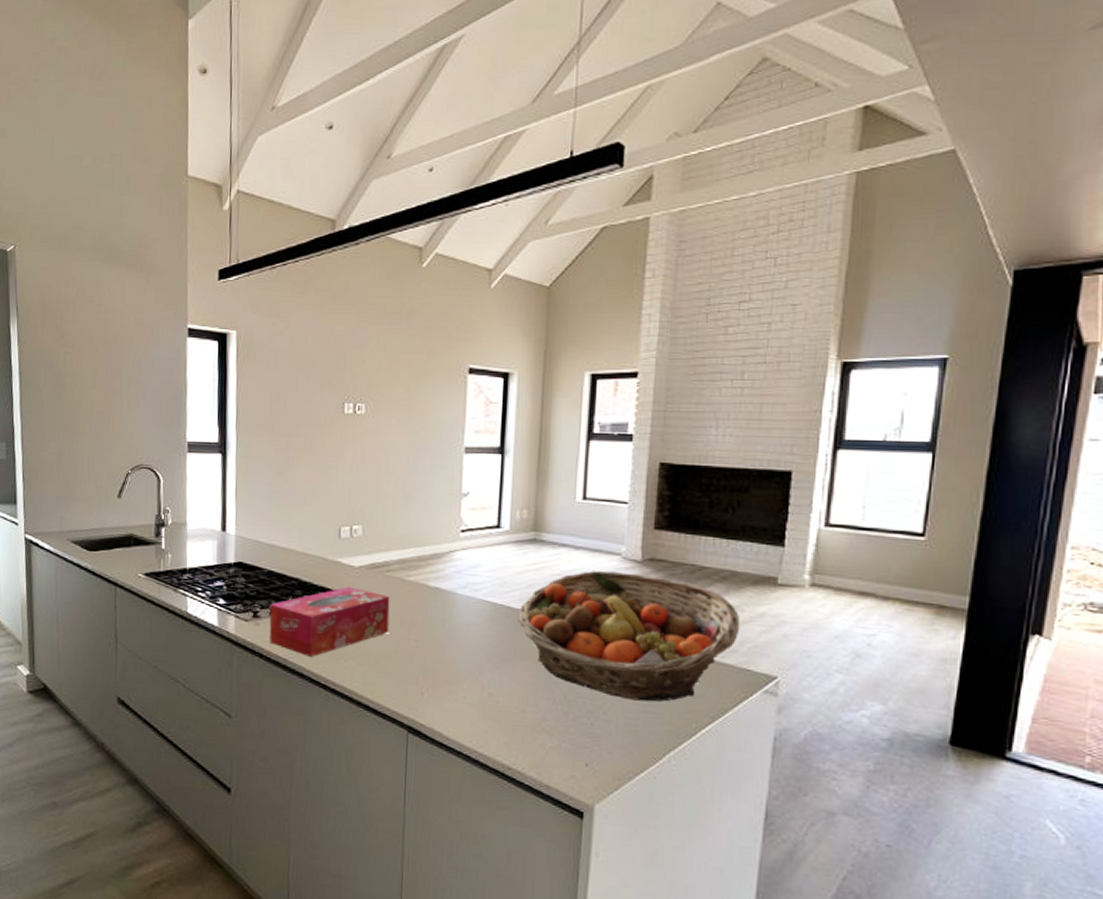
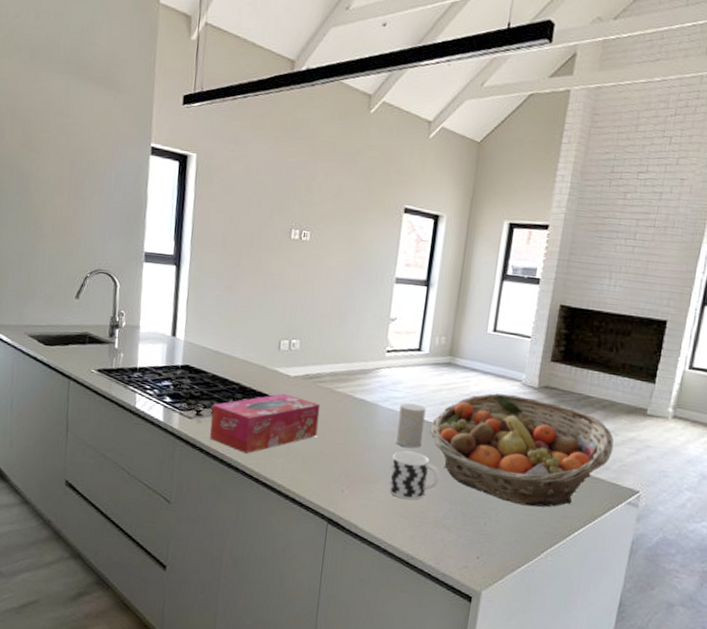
cup: none [475,644,534,701] -> present [389,451,440,500]
cup: none [478,588,511,640] -> present [395,403,426,448]

